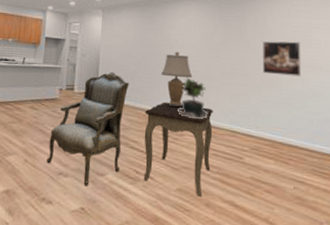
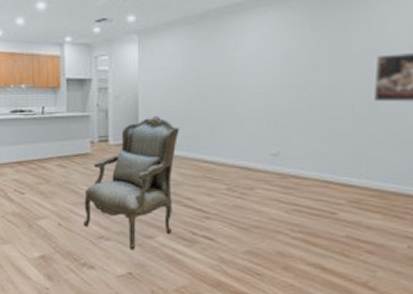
side table: present [143,101,213,197] -> none [201,149,296,259]
table lamp: present [160,51,193,108] -> none [222,82,267,155]
potted plant: present [178,77,208,119] -> none [246,115,289,168]

